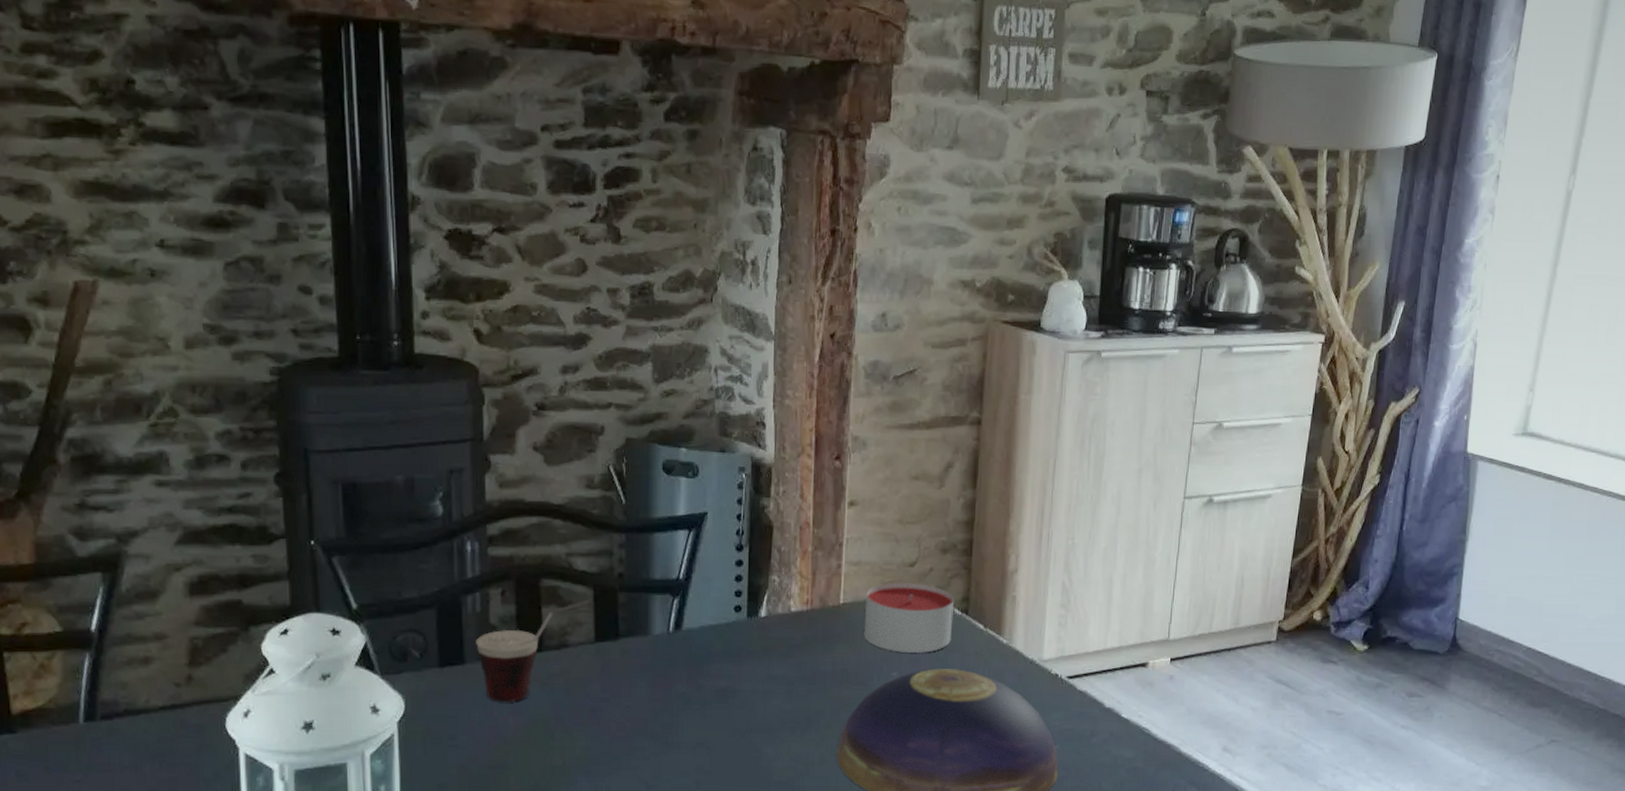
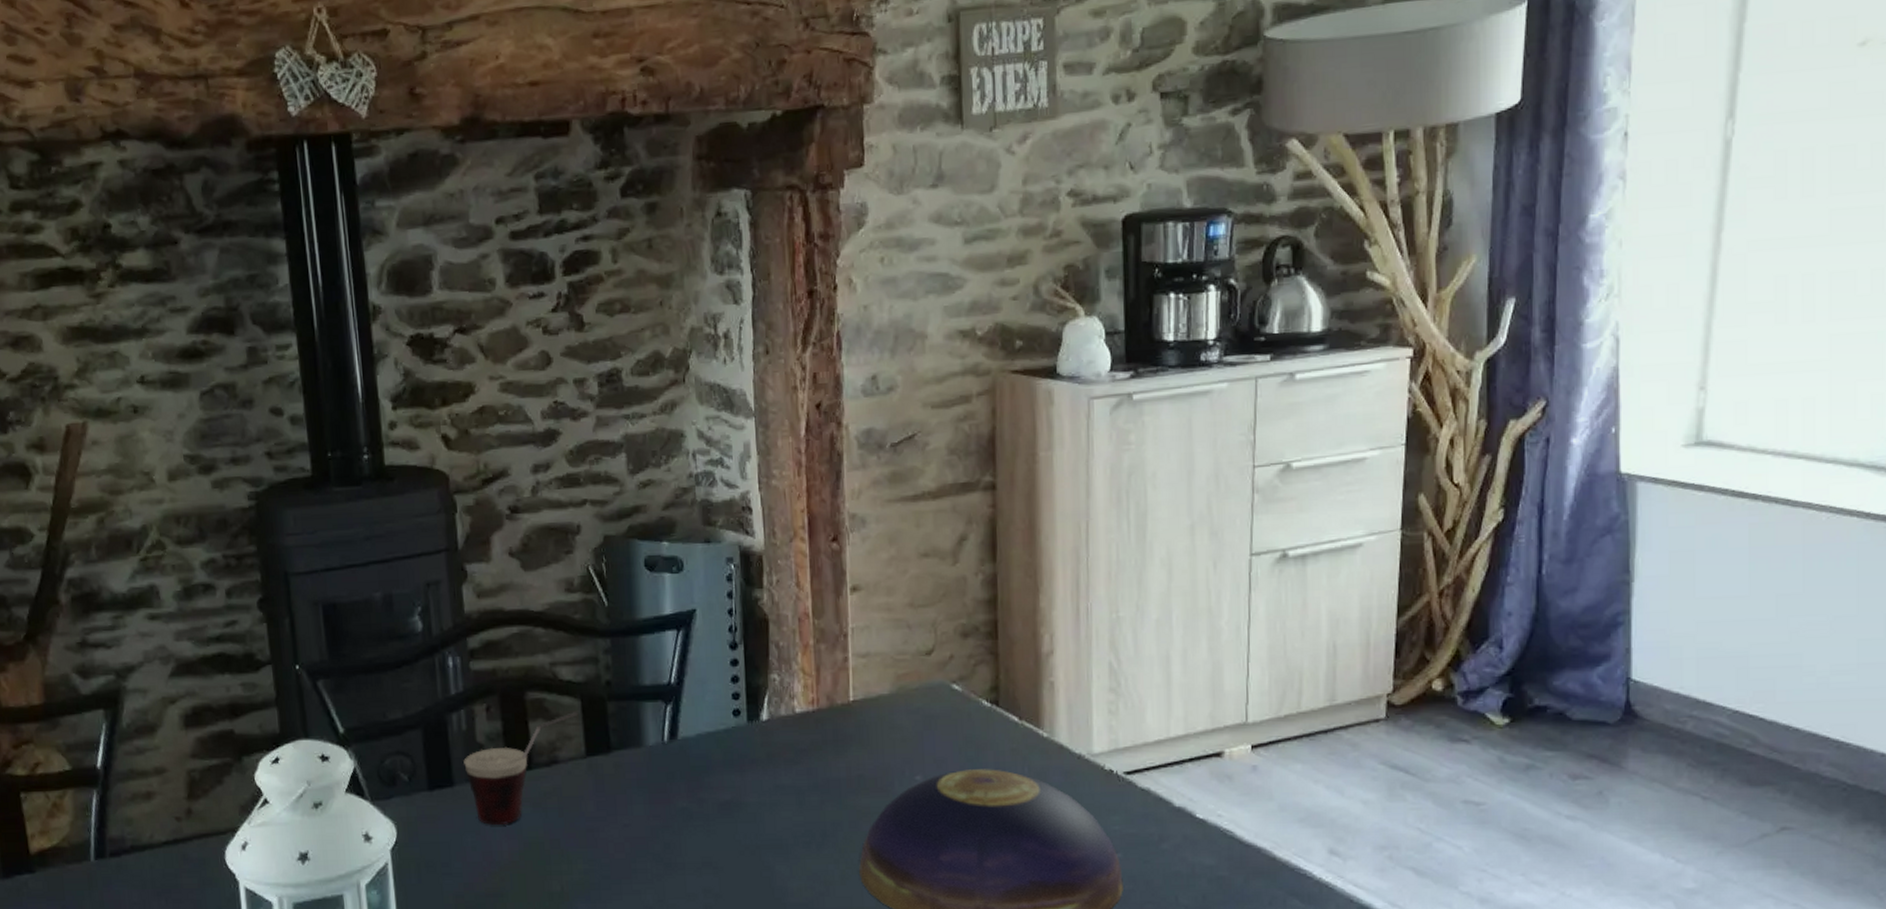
candle: present [863,582,954,654] -> none [878,673,982,754]

